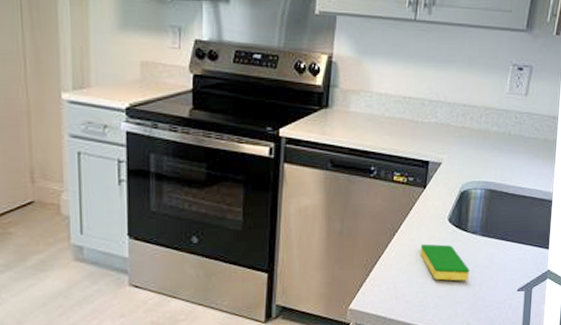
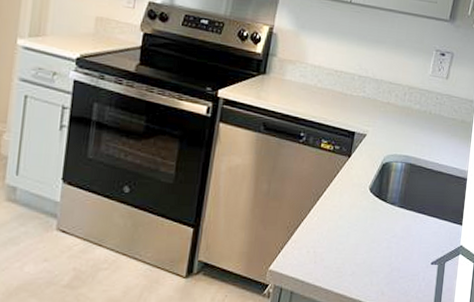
dish sponge: present [420,243,470,281] -> none [341,211,387,250]

